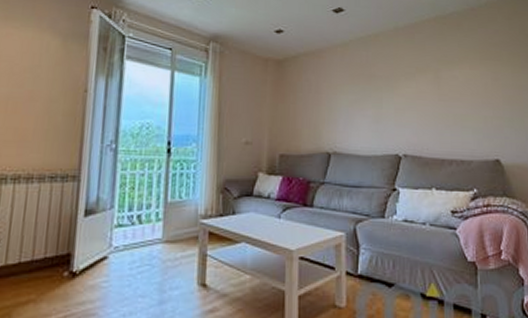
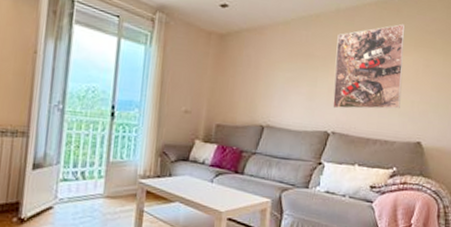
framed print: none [399,38,473,130] -> present [332,23,406,109]

